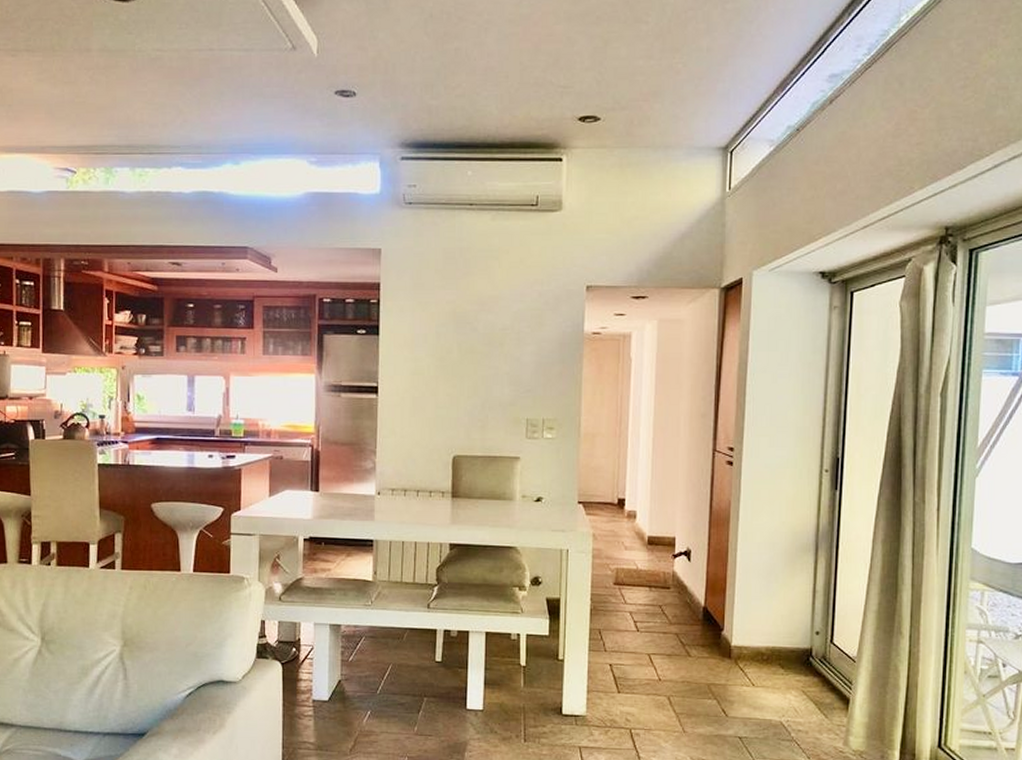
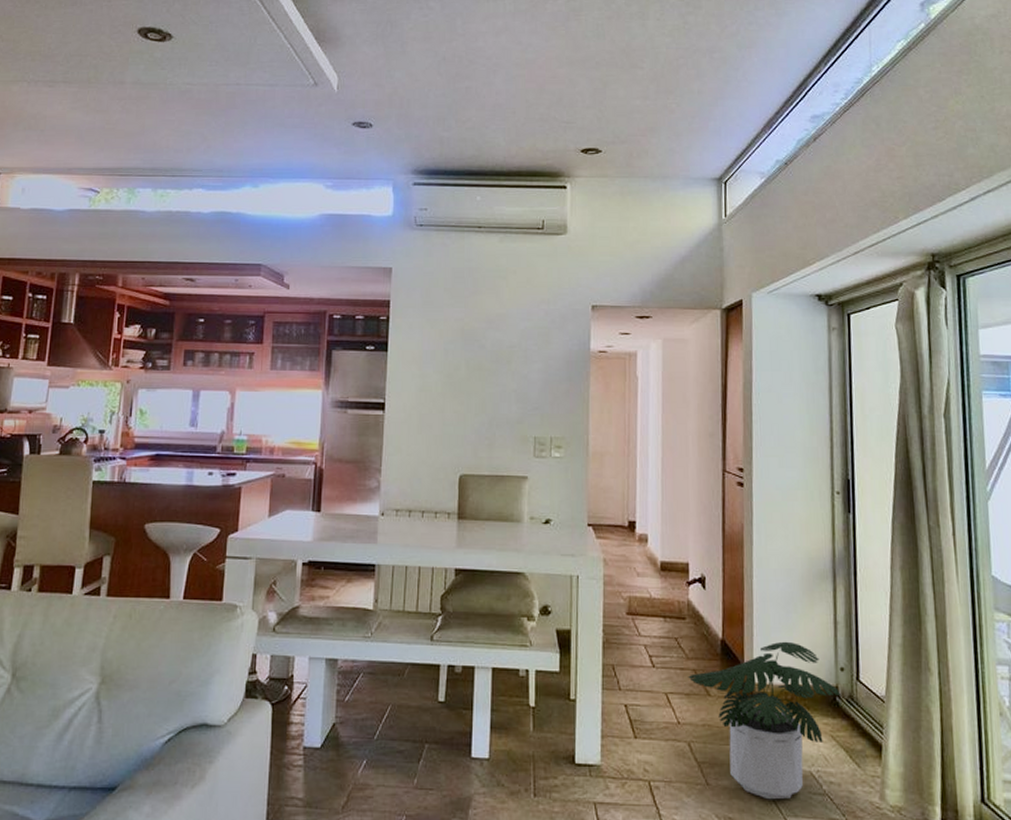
potted plant: none [670,608,814,745] -> present [688,641,841,800]

